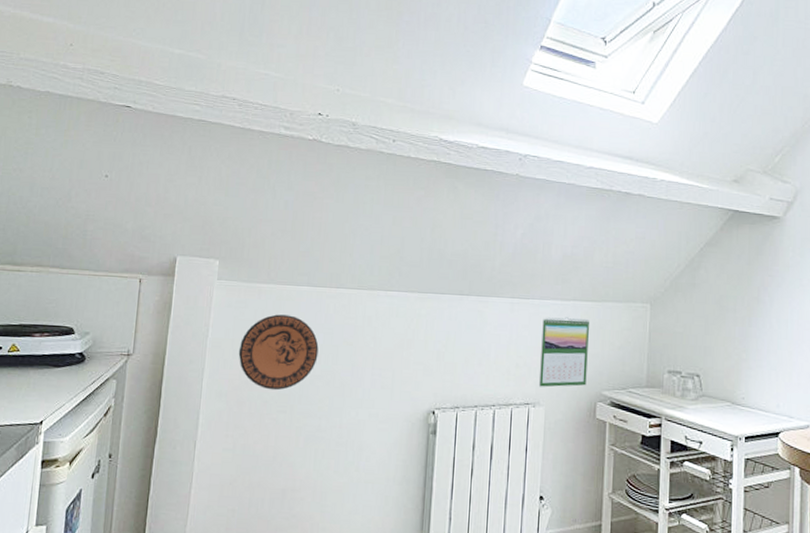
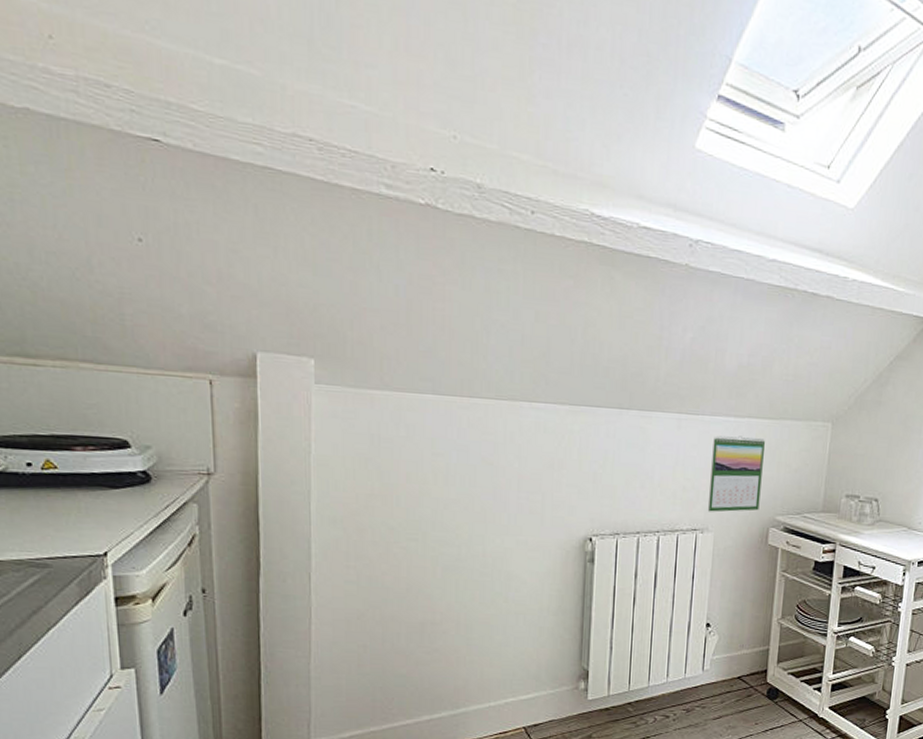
decorative plate: present [238,314,319,391] -> none [352,427,452,516]

